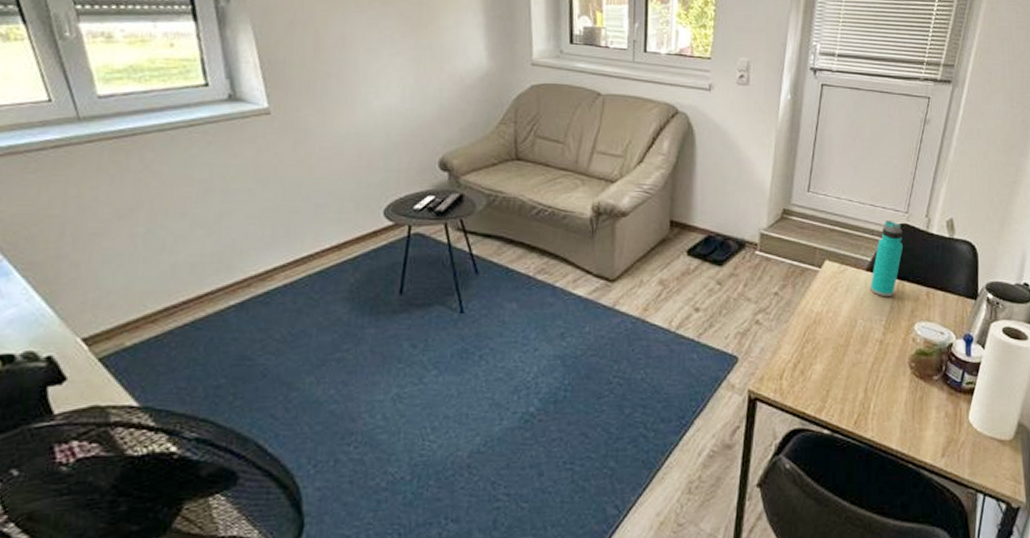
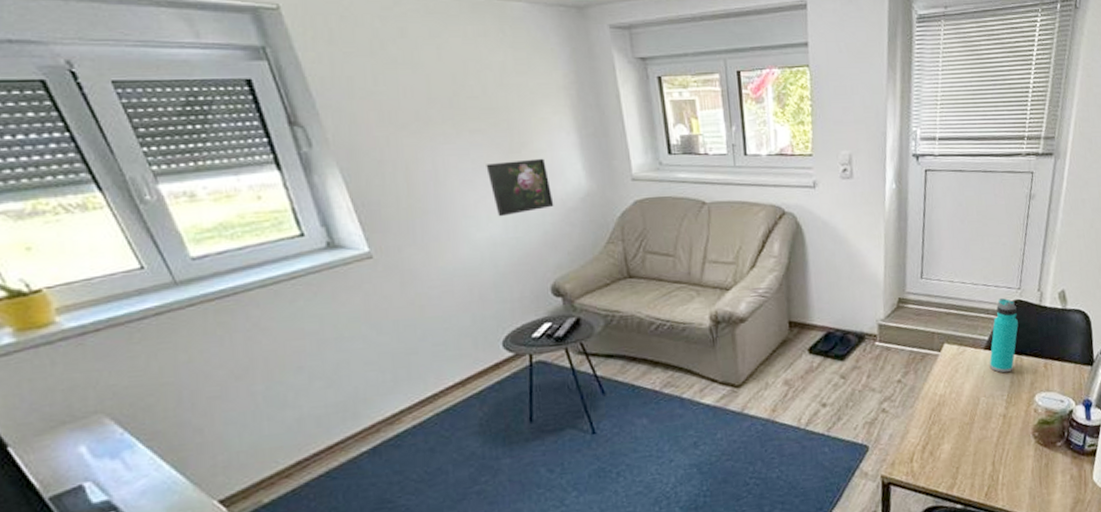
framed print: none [392,34,453,87] -> present [486,158,554,217]

